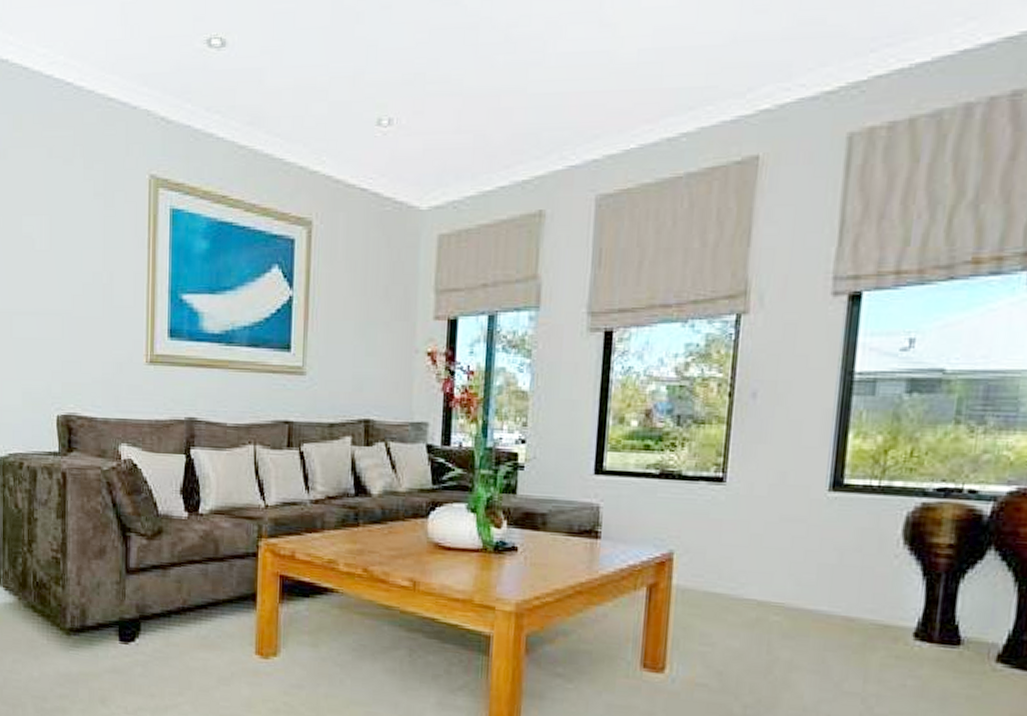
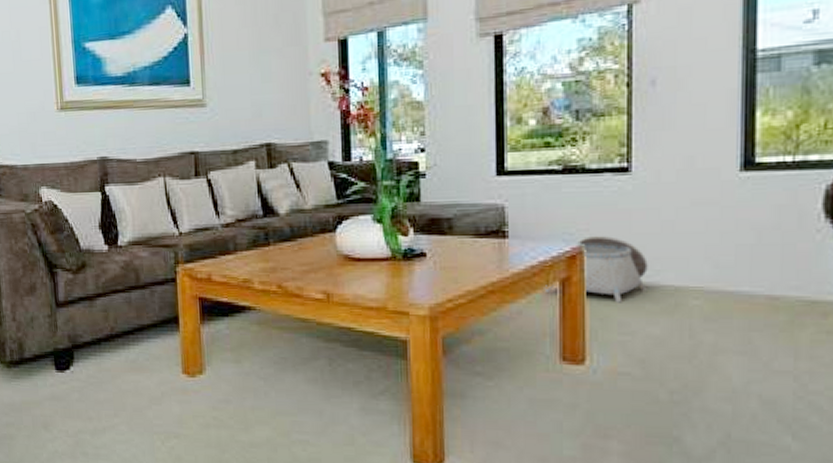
basket: none [631,543,734,613] -> present [544,235,648,303]

